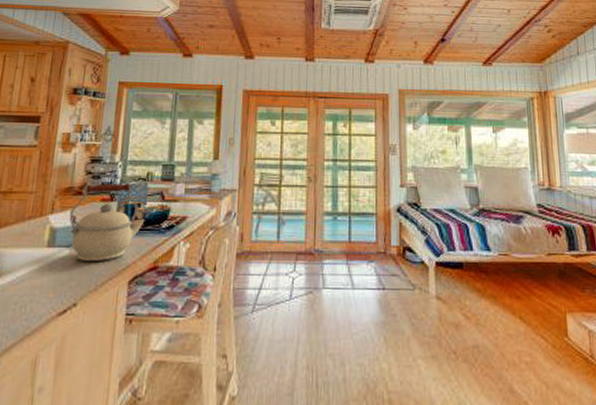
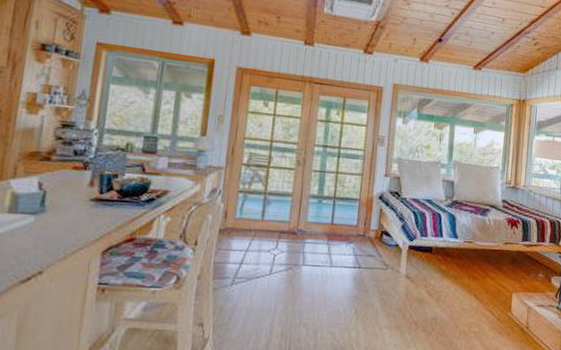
kettle: present [69,183,145,261] -> none [34,150,123,230]

